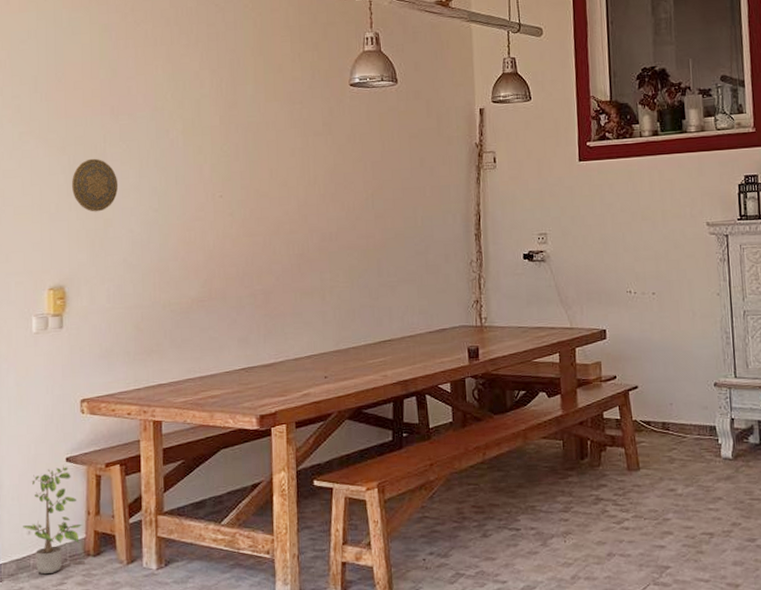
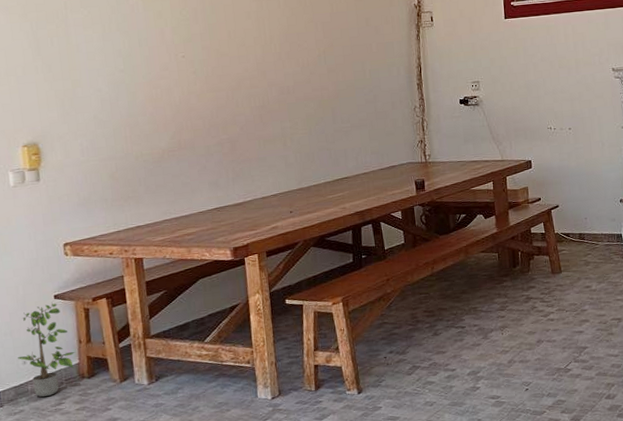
decorative plate: present [71,158,119,212] -> none [36,24,83,74]

